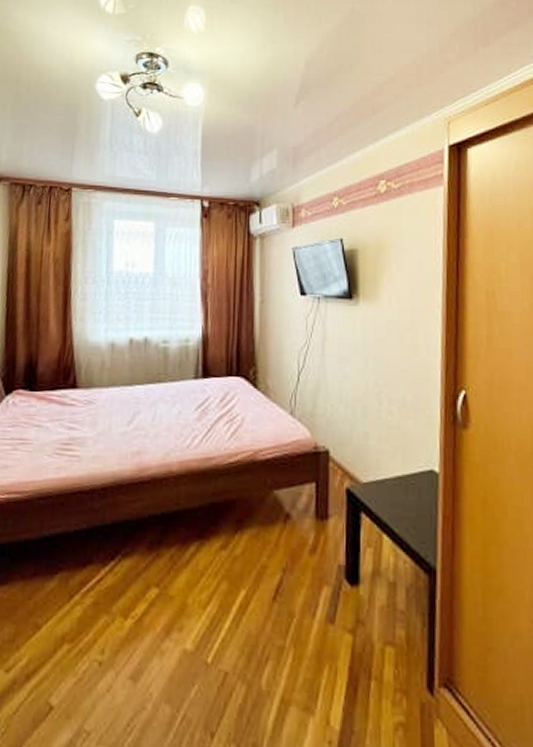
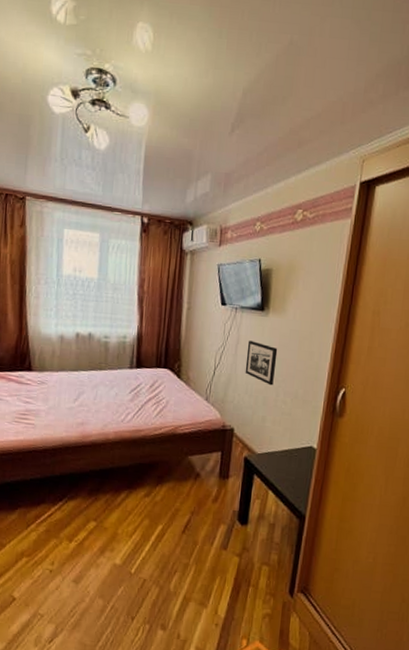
picture frame: none [336,336,375,392] -> present [245,340,278,386]

